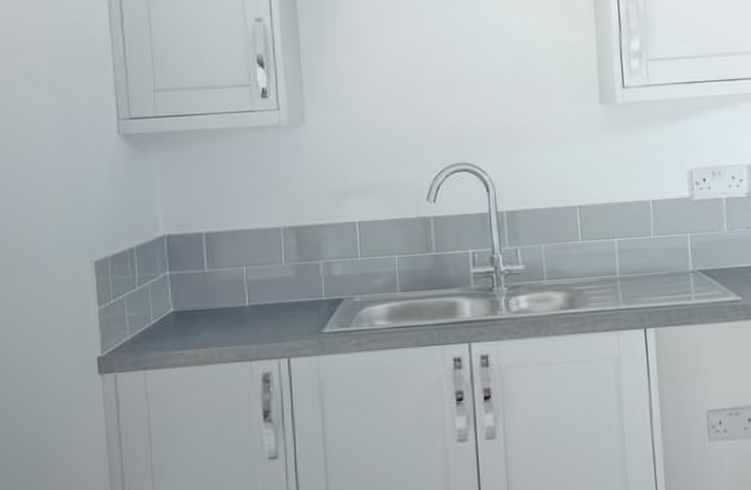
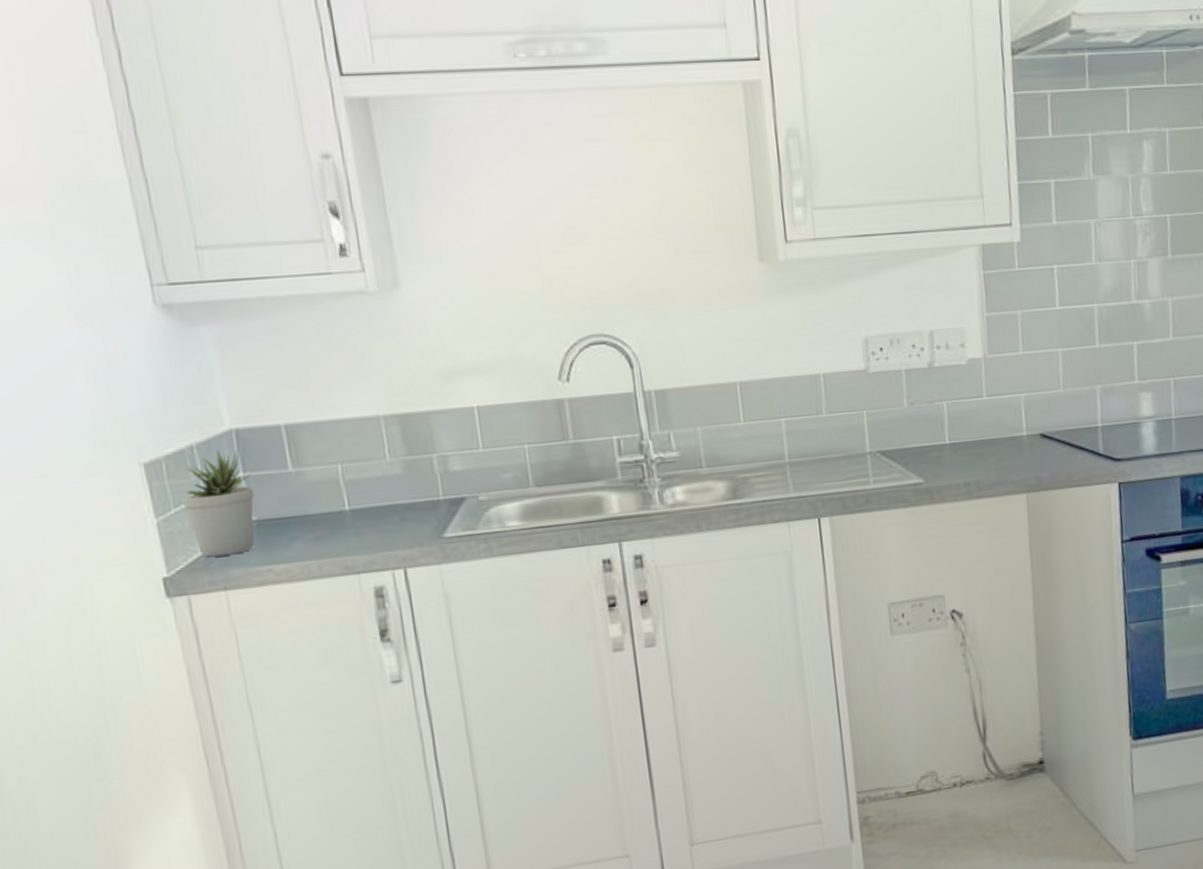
potted plant: none [120,252,176,341] -> present [182,450,255,557]

